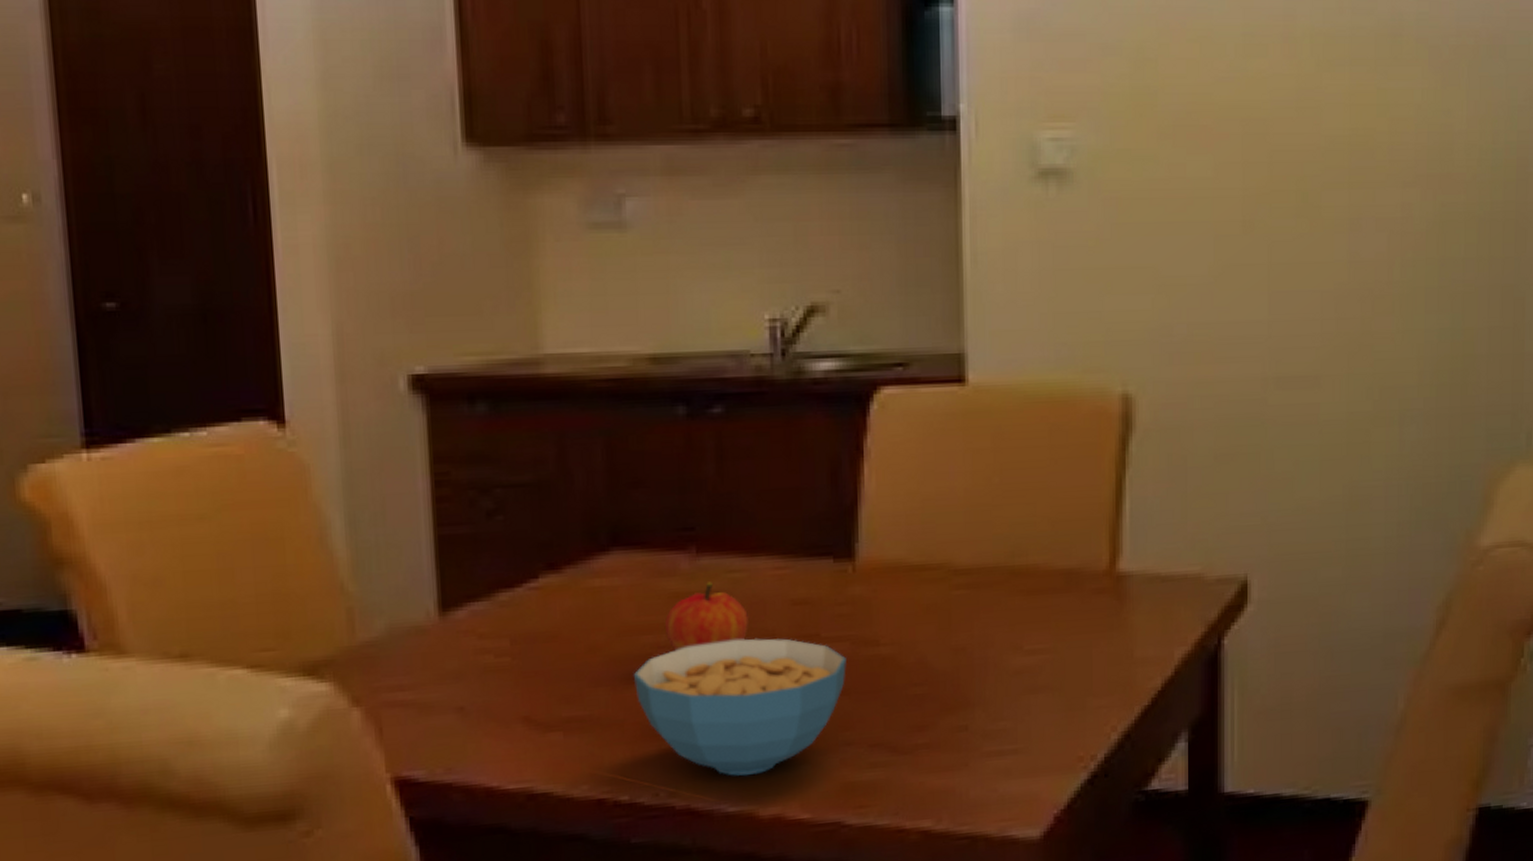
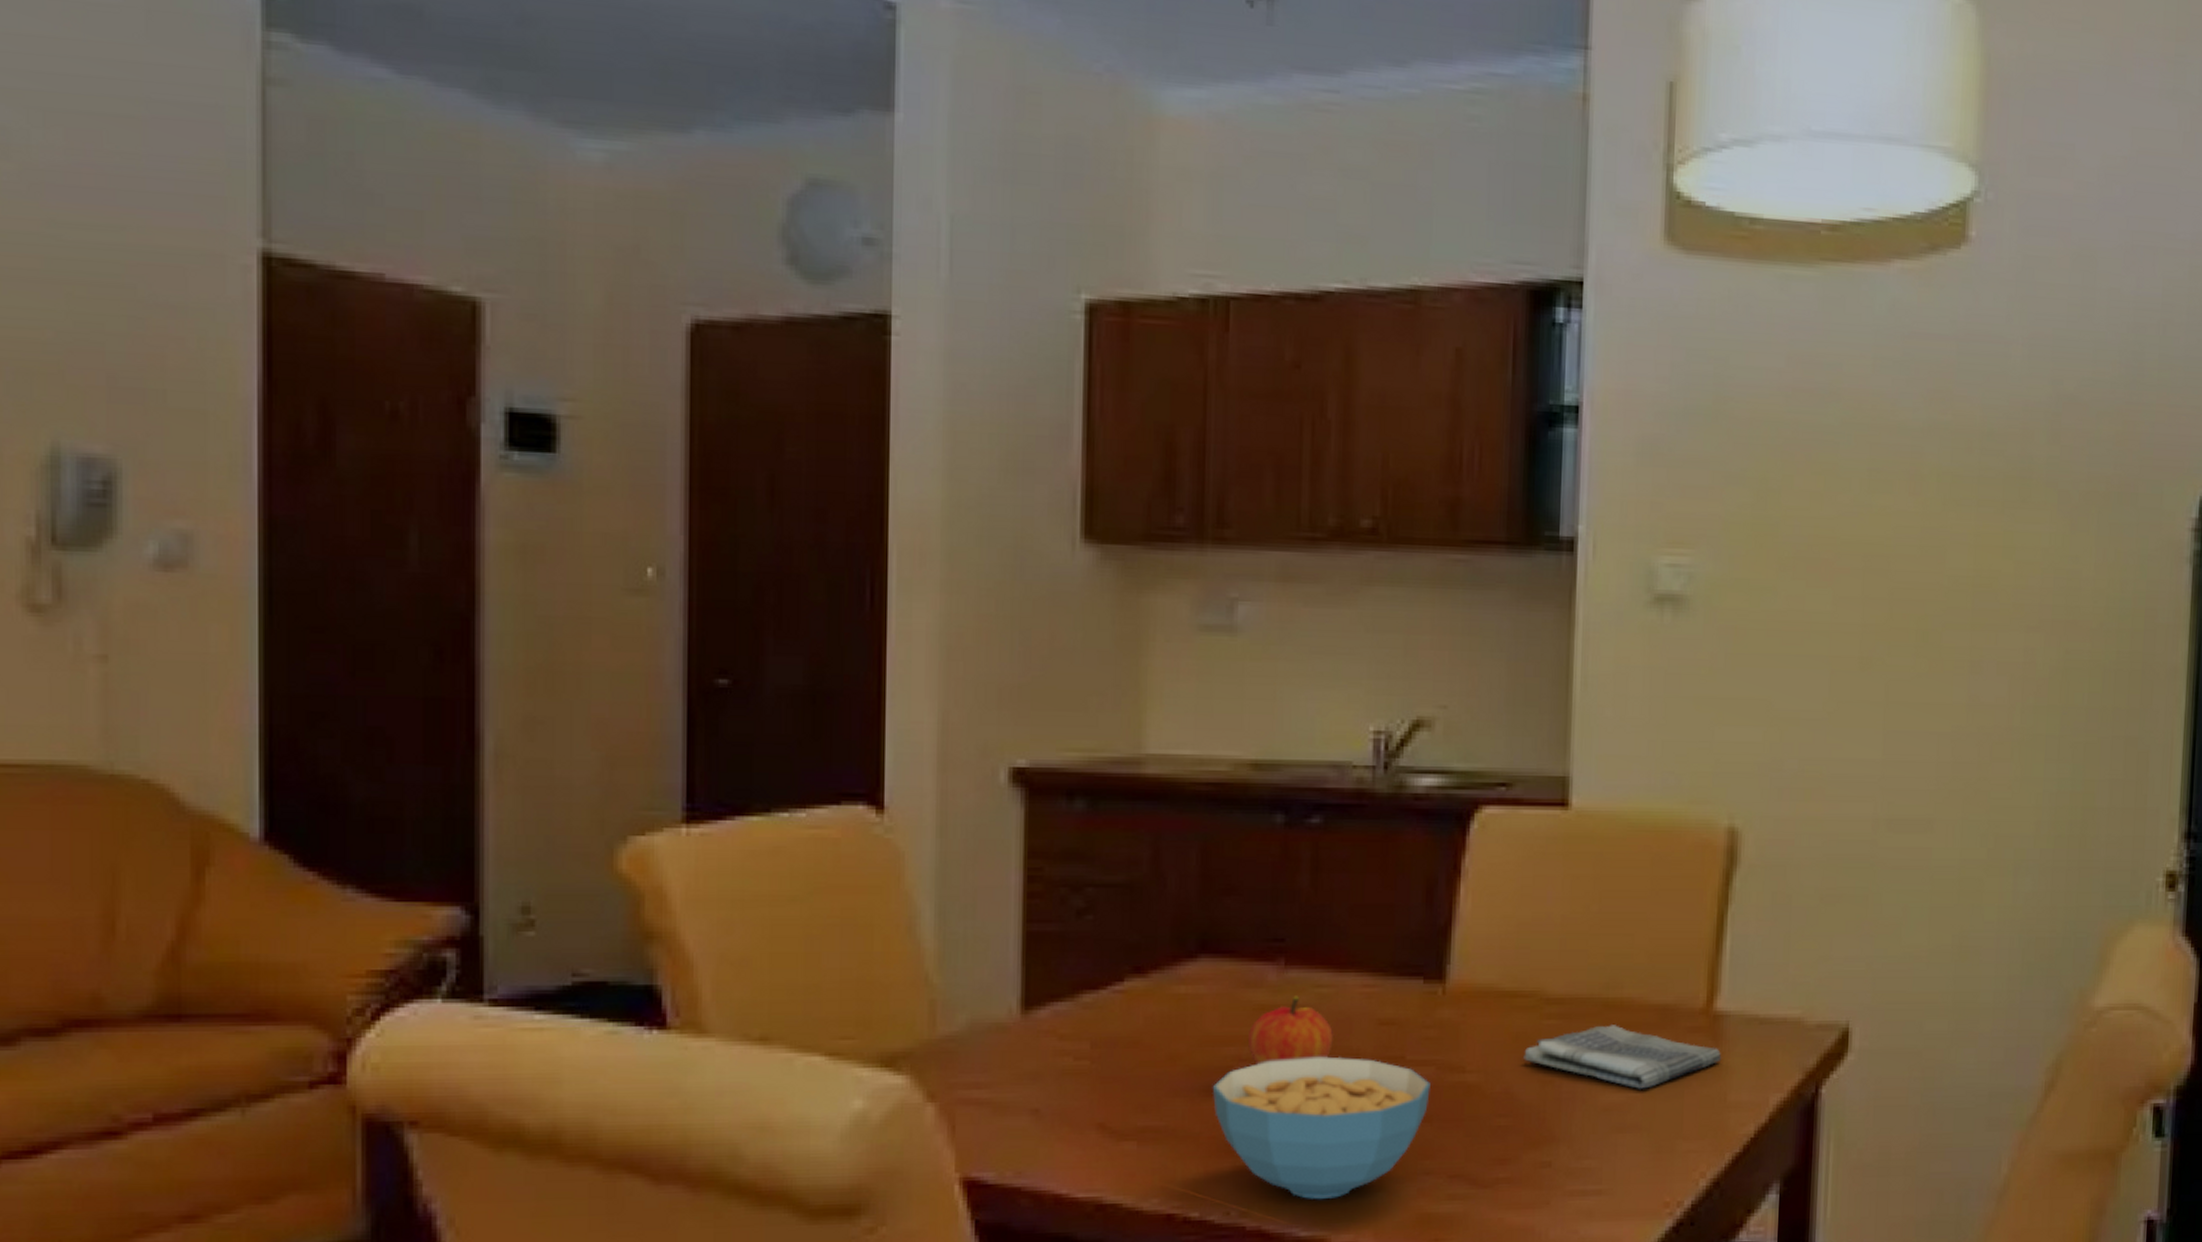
dish towel: none [935,591,1127,651] -> present [1523,1025,1722,1089]

